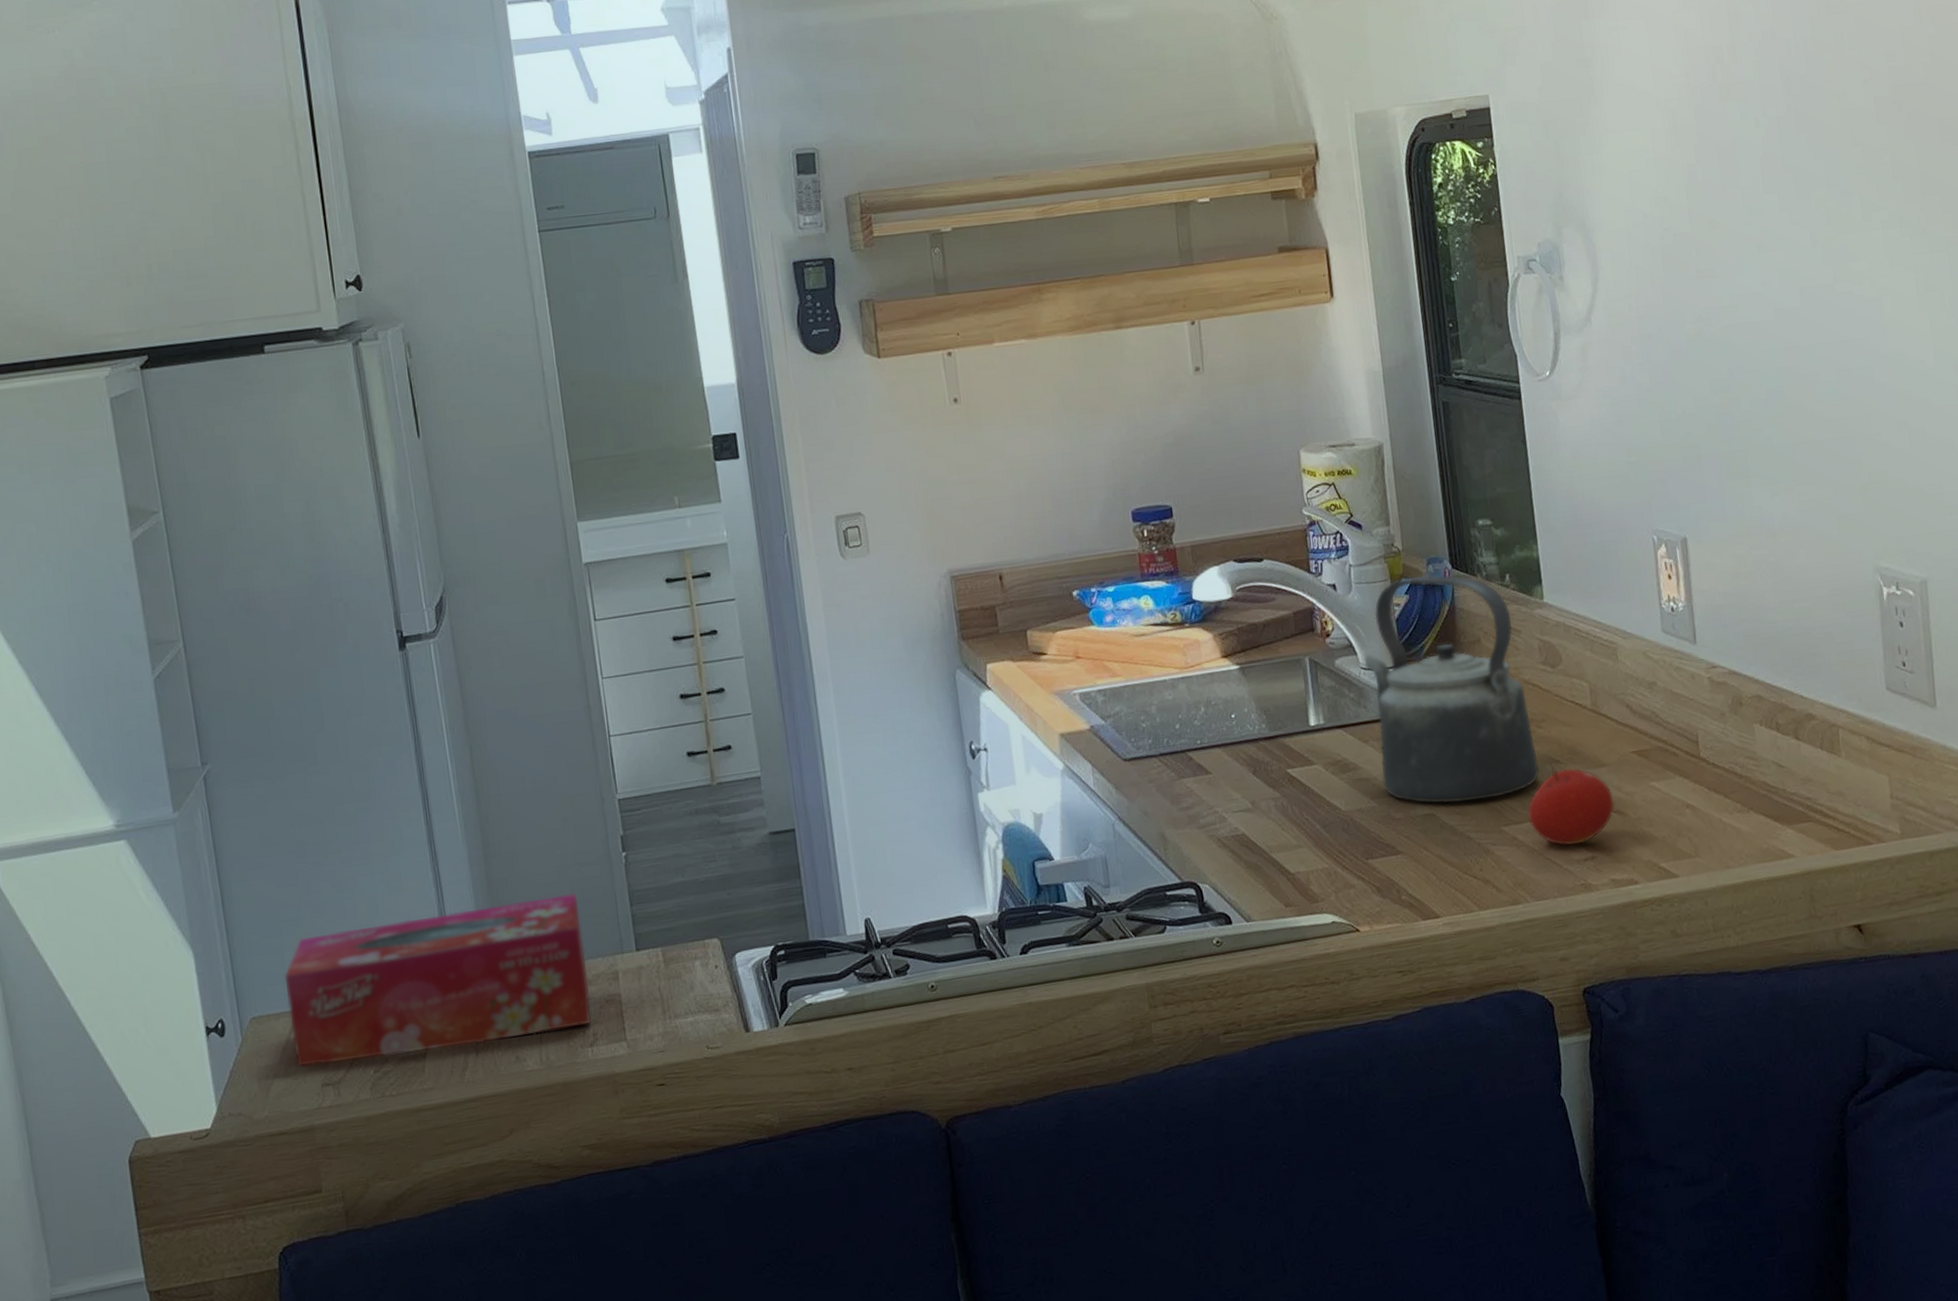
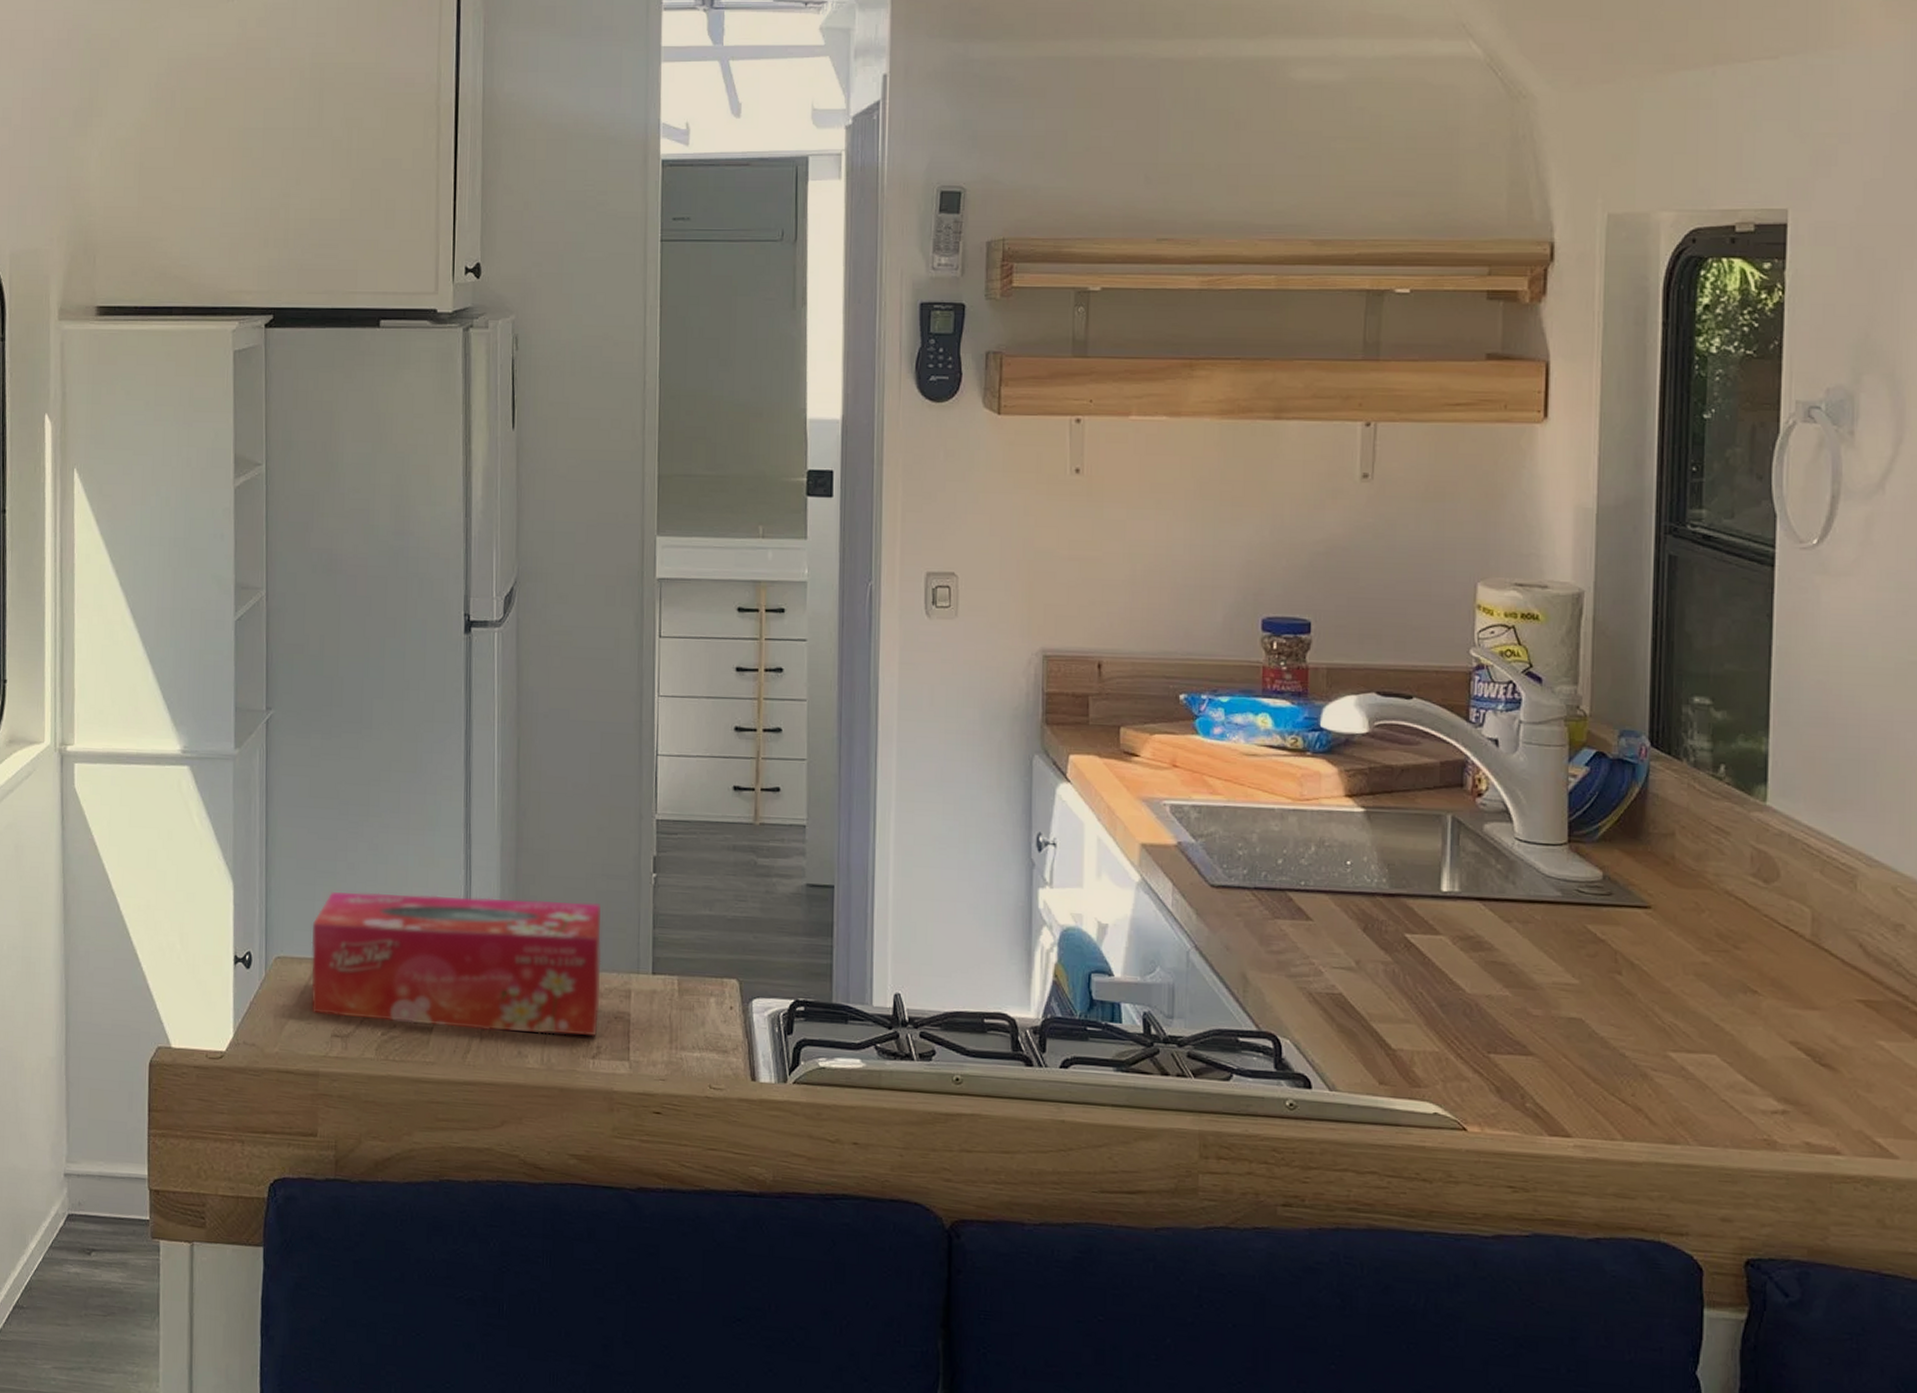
kettle: present [1363,574,1540,804] -> none [1519,747,1730,1018]
fruit: present [1527,766,1615,846] -> none [1705,995,1823,1093]

